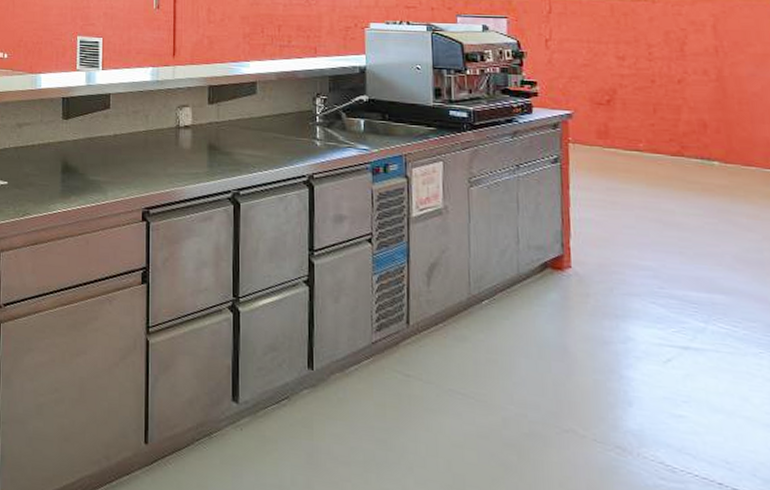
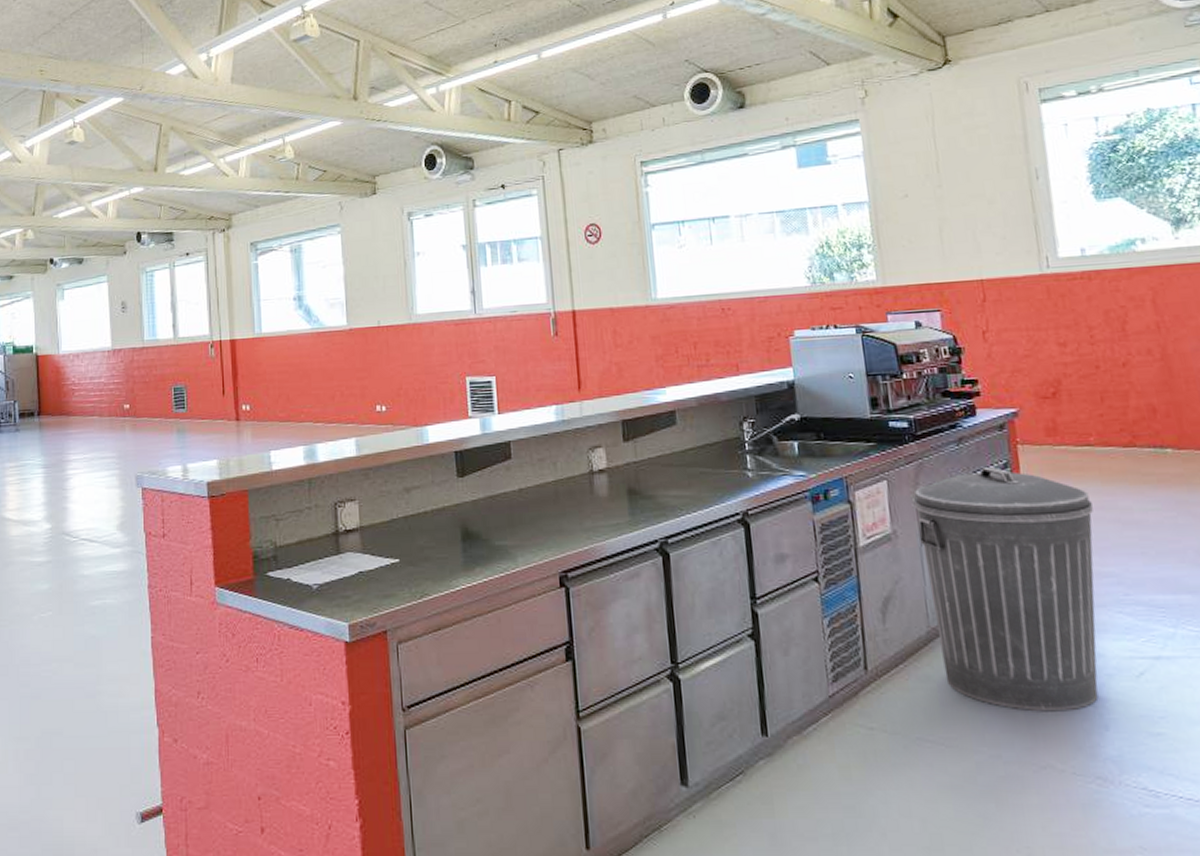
trash can: none [465,160,636,384] -> present [913,467,1099,712]

